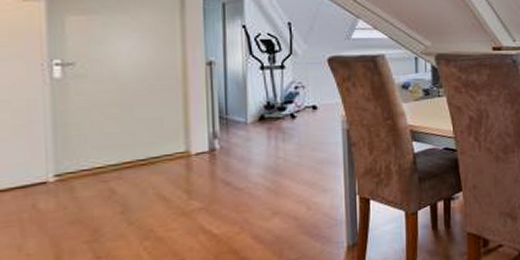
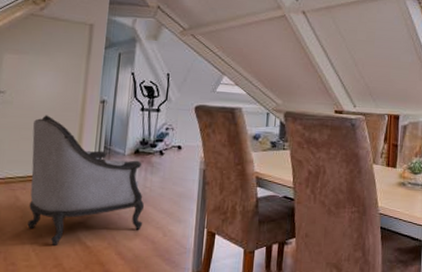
armchair: none [119,86,281,240] -> present [27,115,145,246]

